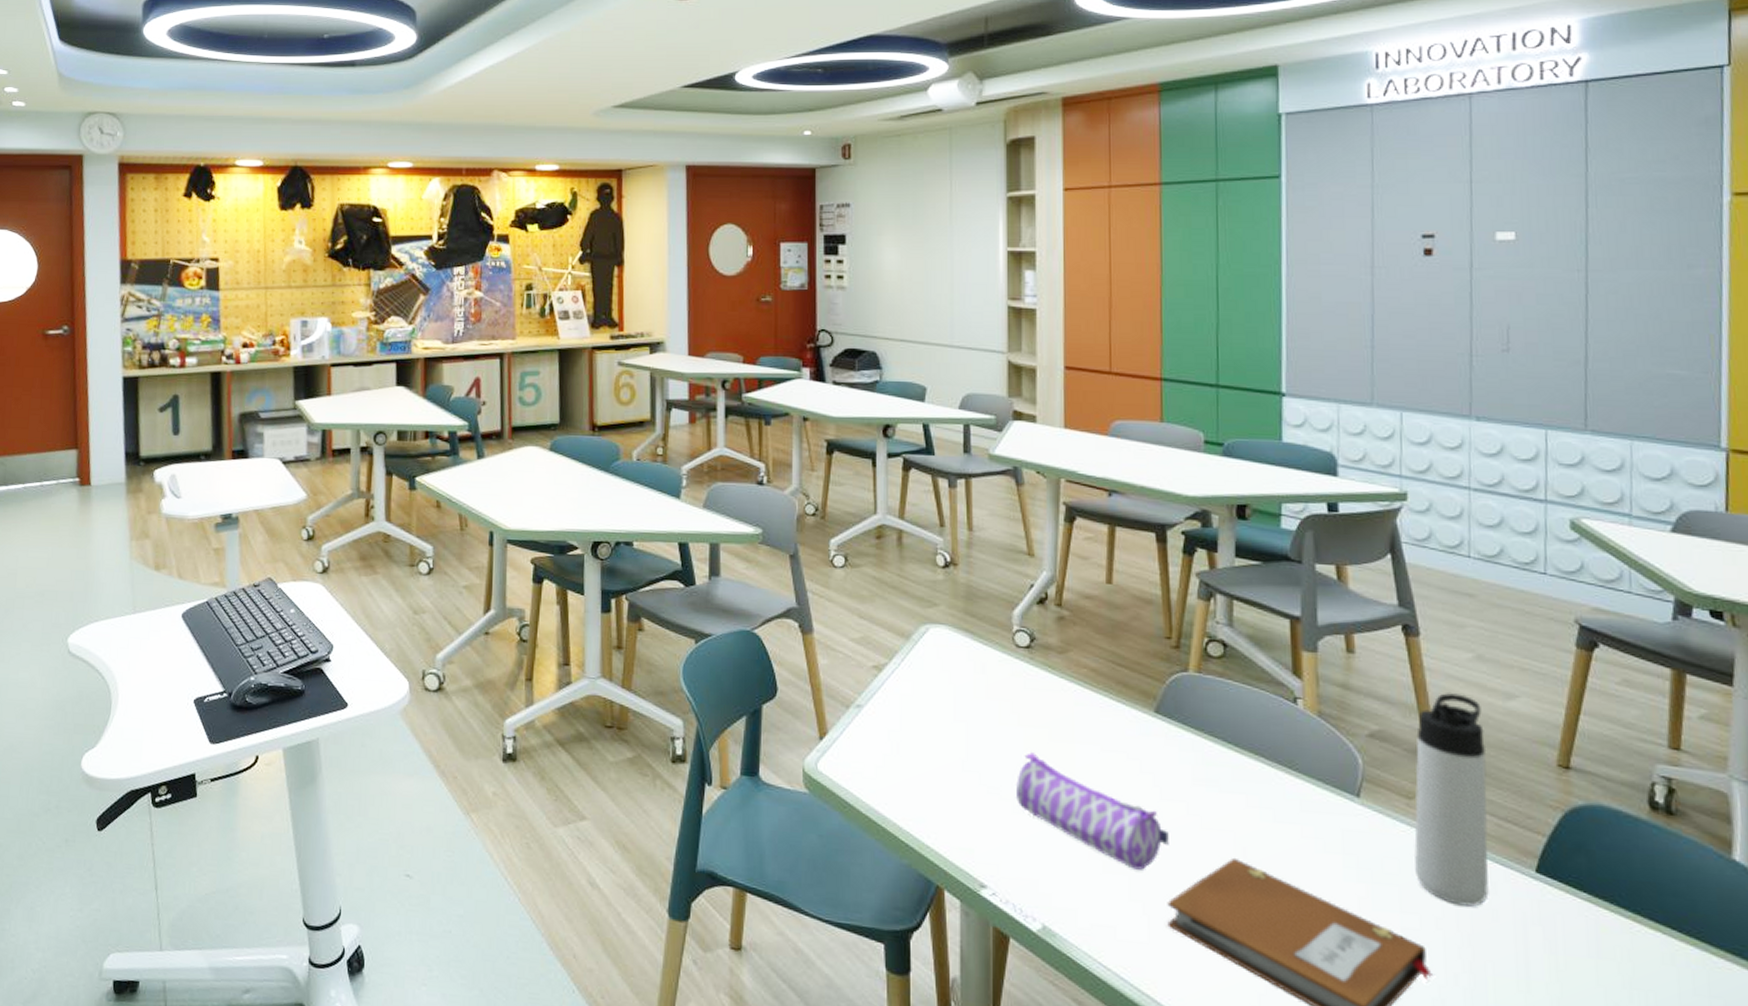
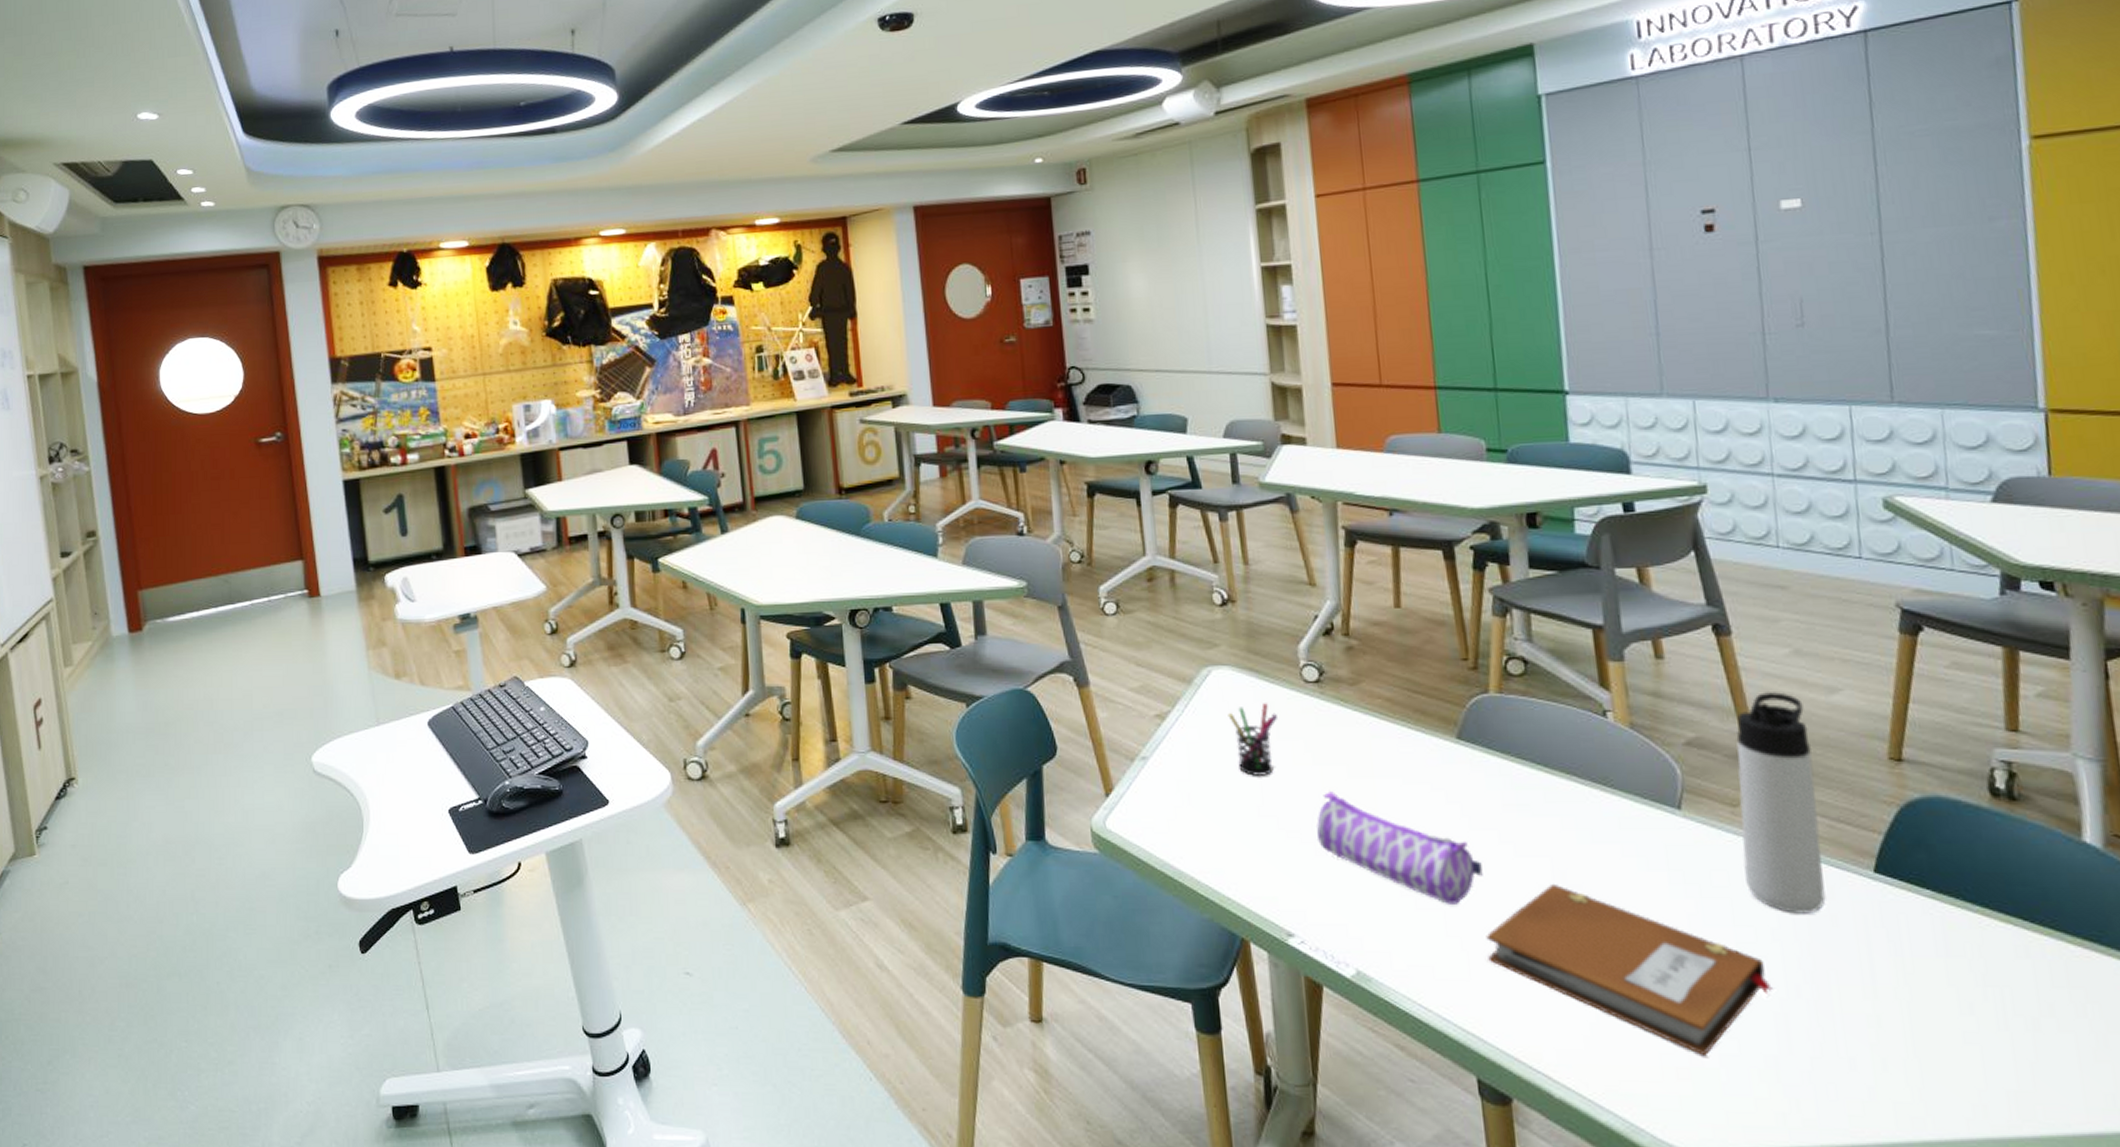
pen holder: none [941,663,987,733] -> present [1227,703,1277,776]

